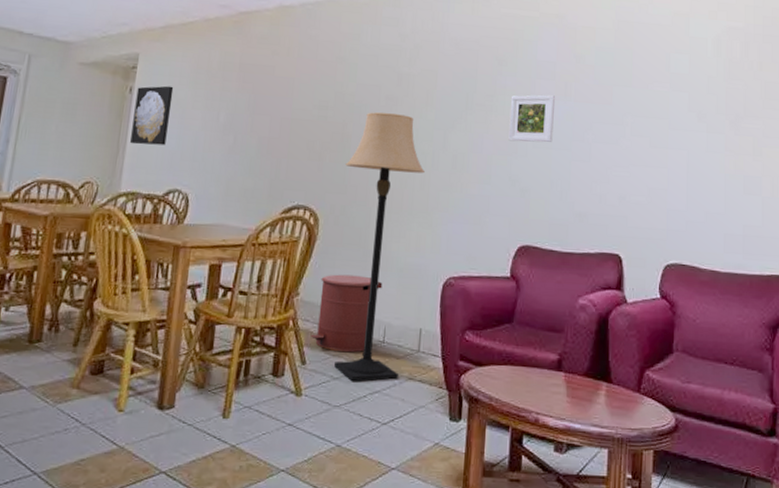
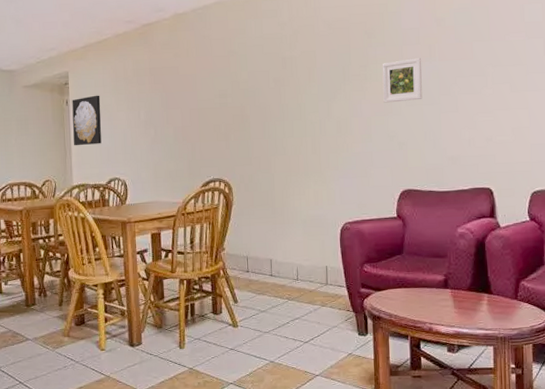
trash can: present [310,274,383,353] -> none [238,229,291,291]
lamp: present [334,112,425,382] -> none [248,92,315,313]

